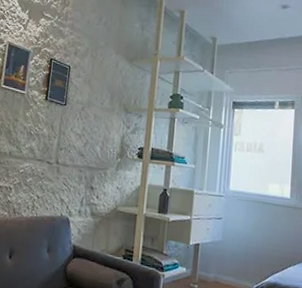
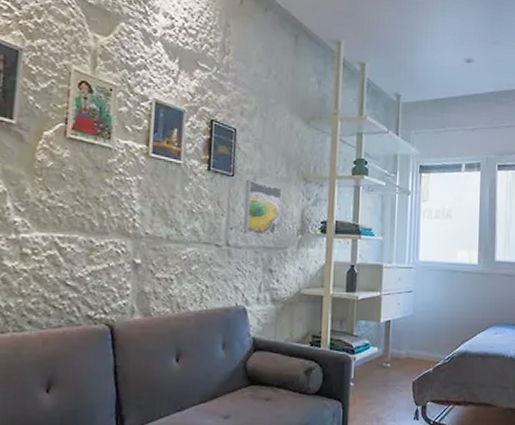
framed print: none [70,108,106,159] -> present [242,179,282,237]

